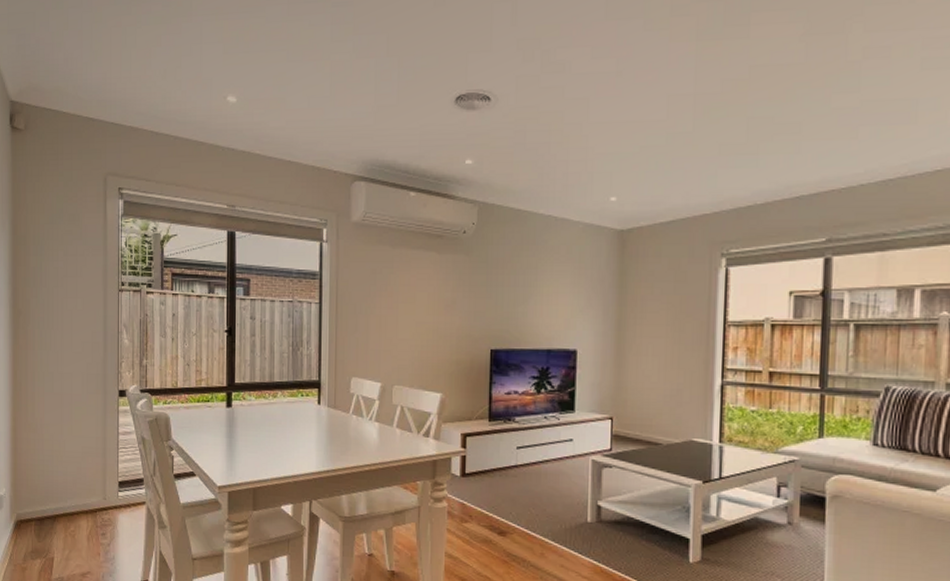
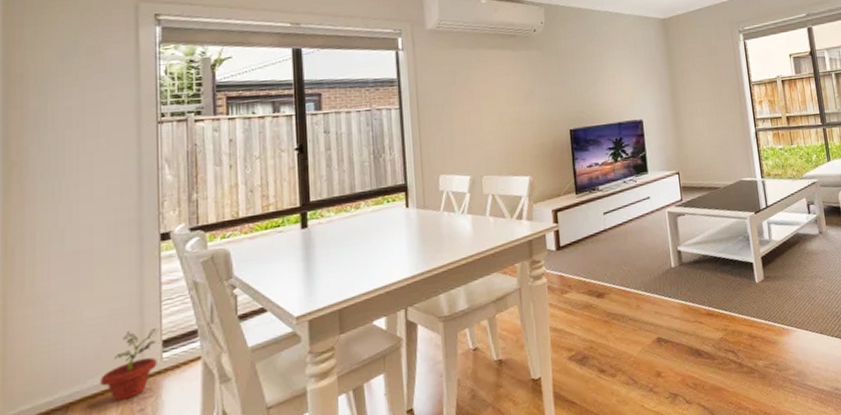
potted plant: none [76,468,116,523] -> present [99,328,159,401]

